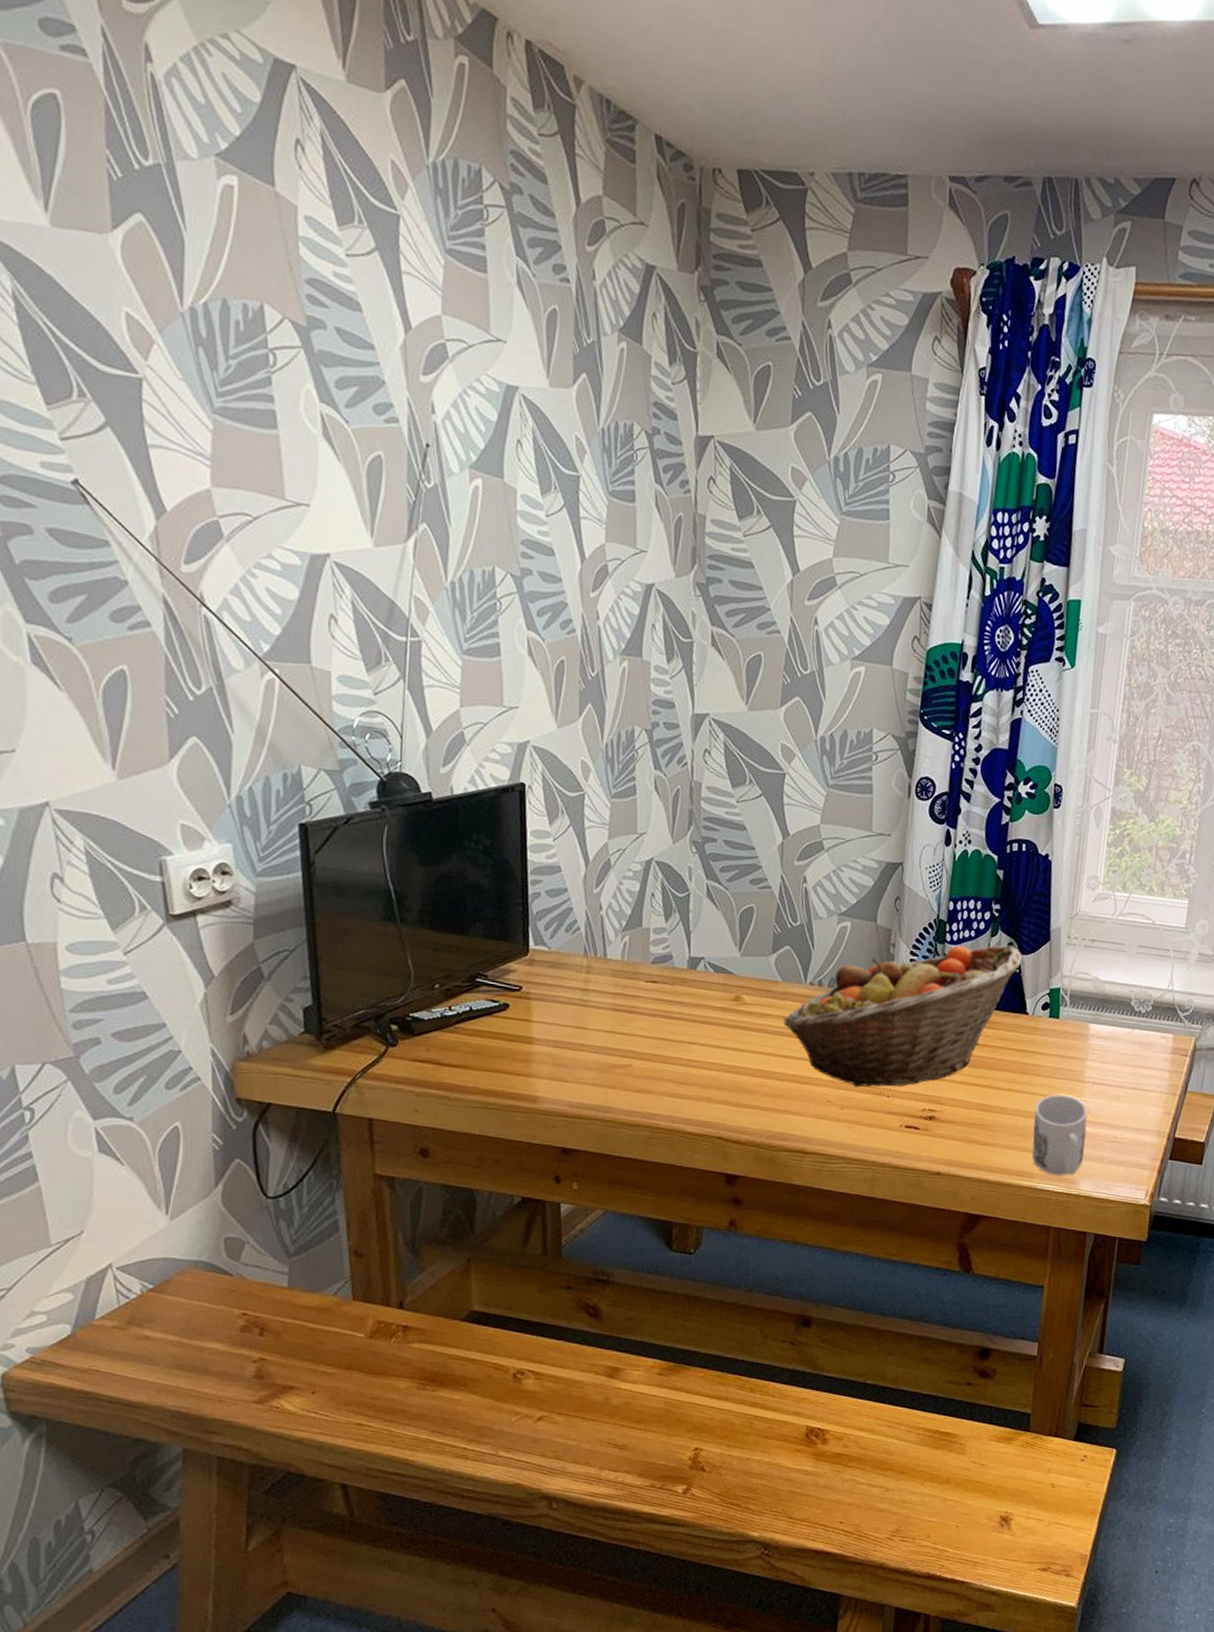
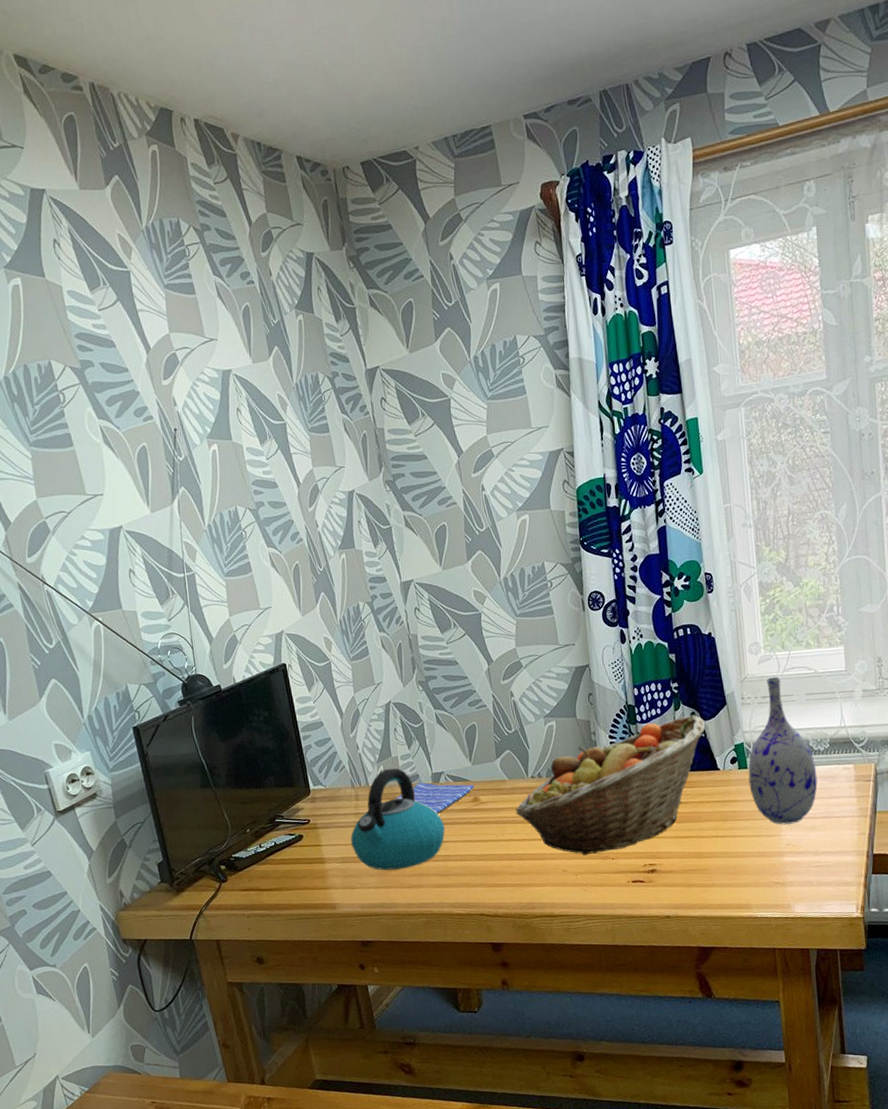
kettle: none [571,940,694,1068] -> present [351,768,445,871]
dish towel: none [638,965,738,1008] -> present [395,782,474,814]
mug: present [1032,1094,1088,1175] -> none [741,833,794,903]
vase: none [1057,919,1133,1090] -> present [748,676,818,825]

